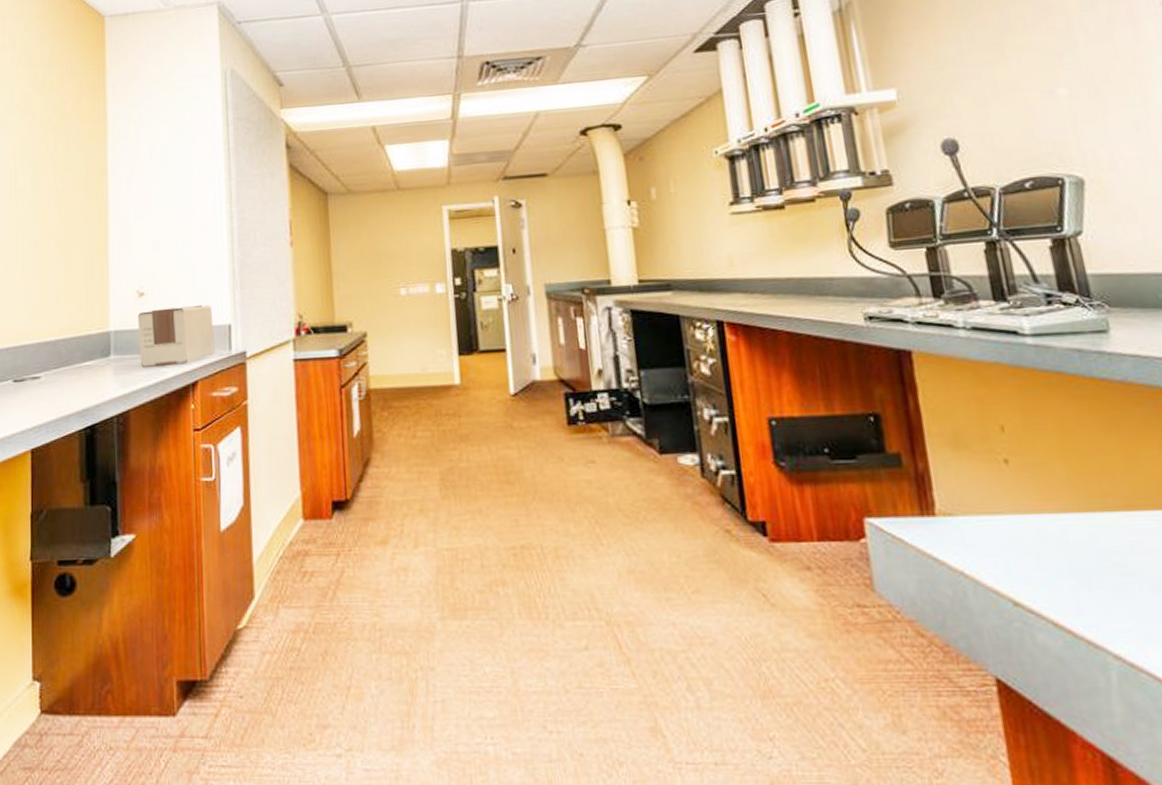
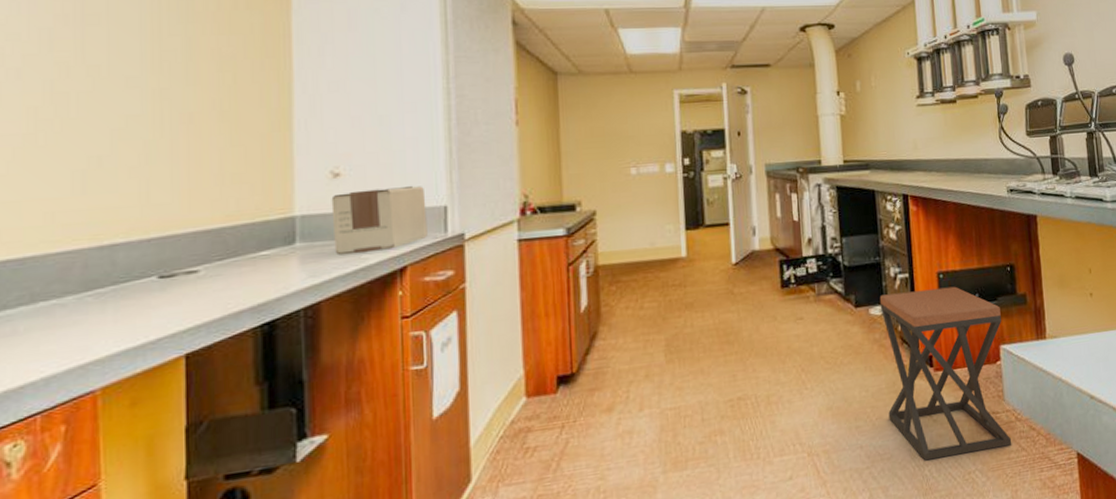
stool: none [690,437,890,654] -> present [879,286,1012,461]

